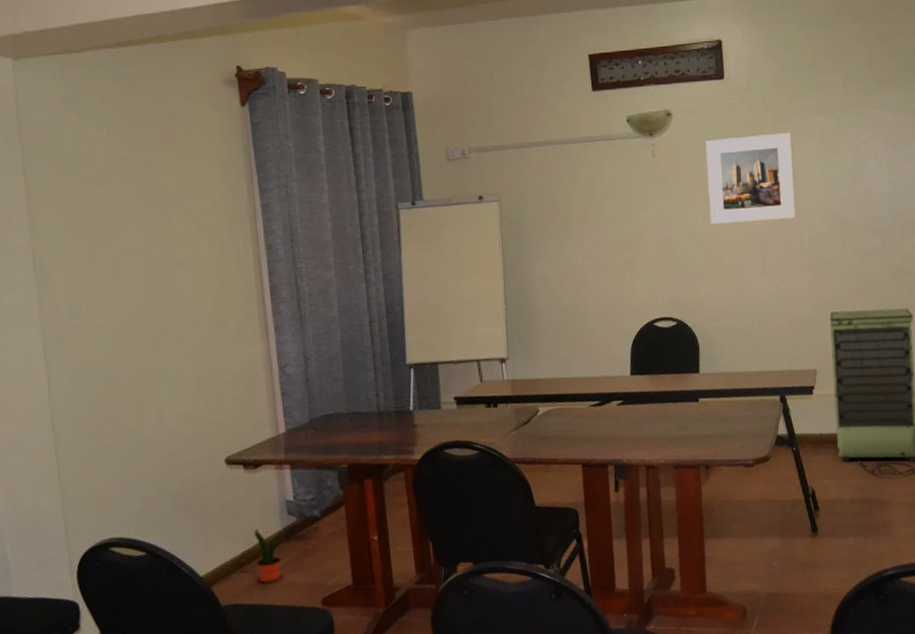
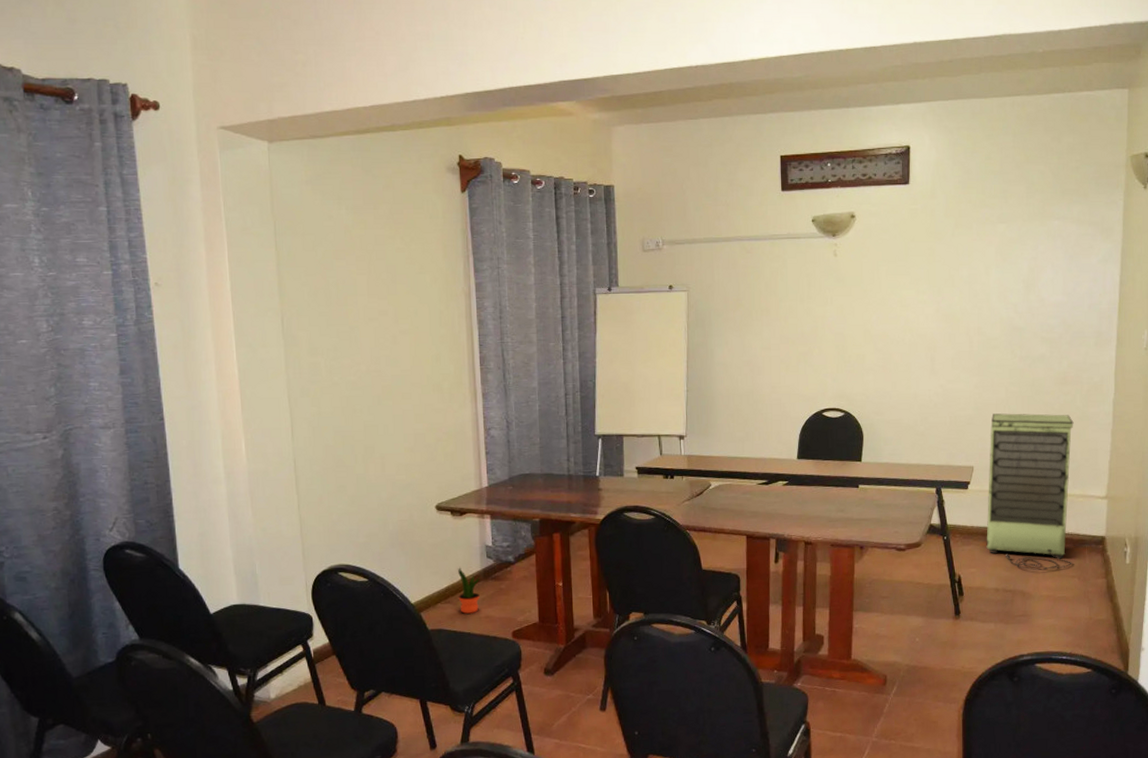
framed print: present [705,132,796,224] -> none [884,239,970,324]

